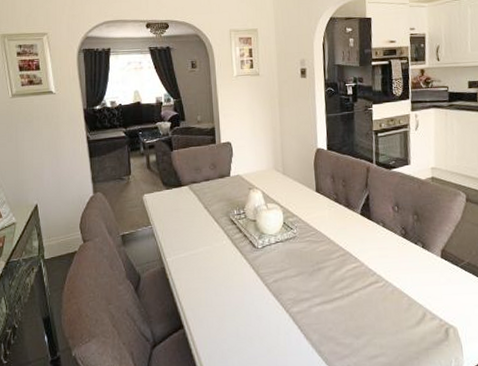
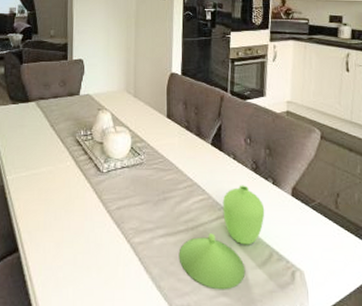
vase: none [336,250,417,351] -> present [178,185,265,290]

